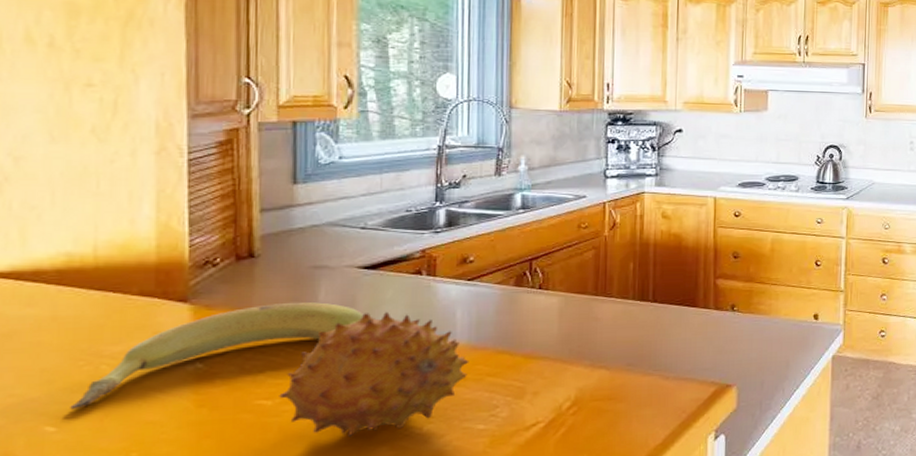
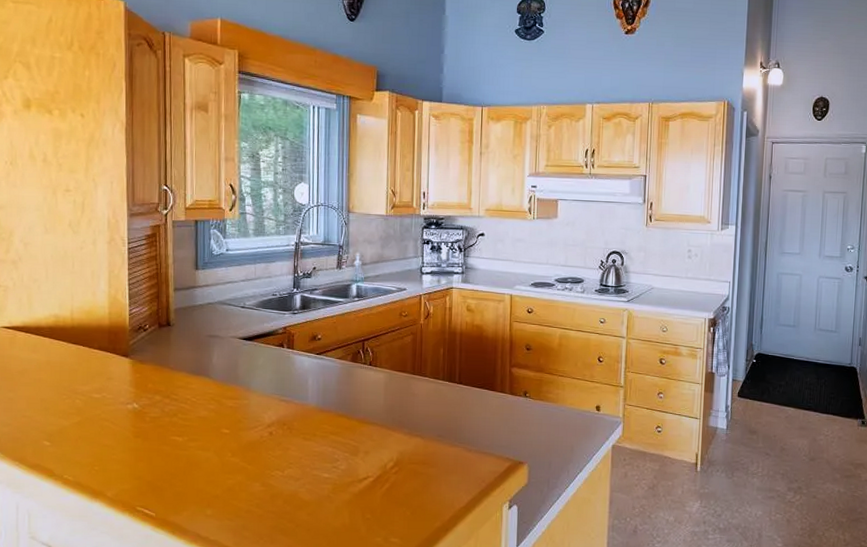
banana: present [70,302,364,410] -> none [58,363,243,431]
fruit: present [279,312,469,437] -> none [187,375,318,472]

